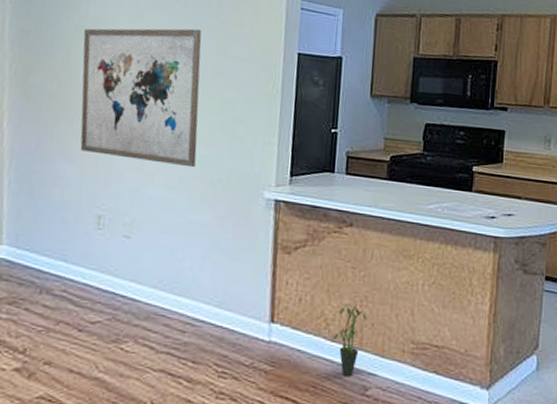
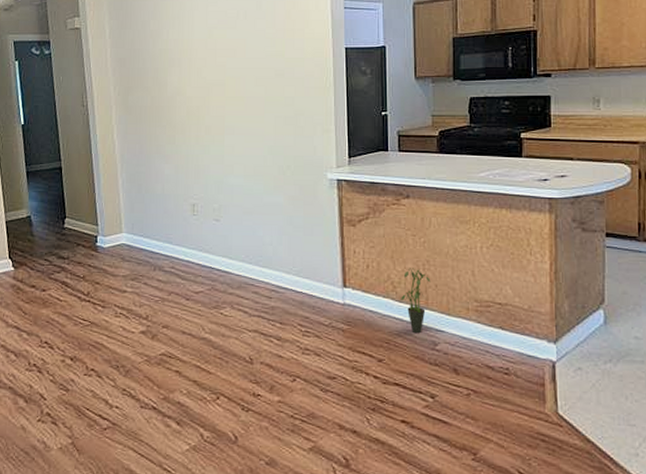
wall art: present [80,28,202,168] -> none [167,39,266,158]

